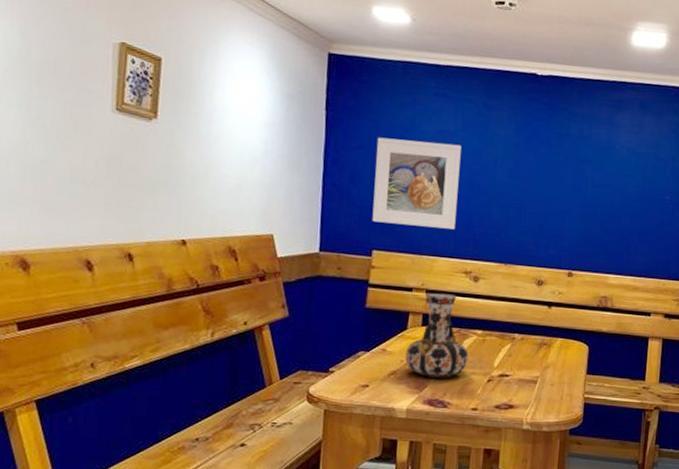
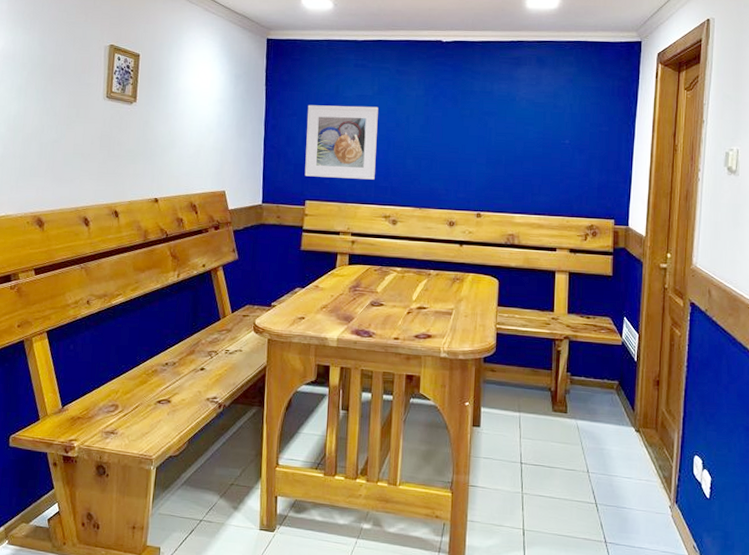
vase: present [405,292,469,378] -> none [335,235,390,311]

